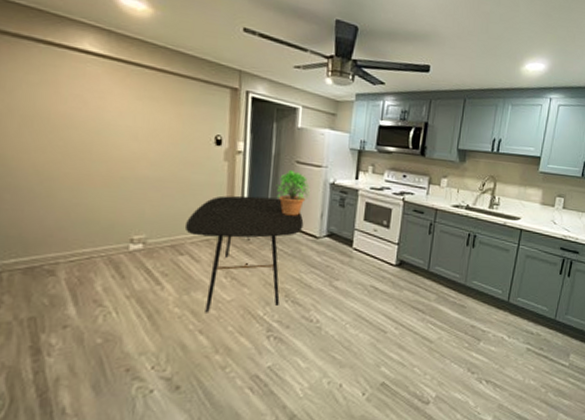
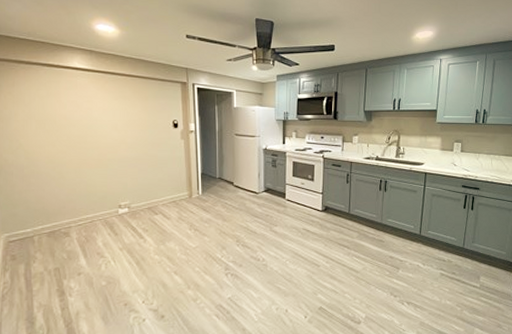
dining table: present [184,195,304,313] -> none [156,164,246,258]
potted plant: present [277,170,310,216] -> none [223,142,248,177]

